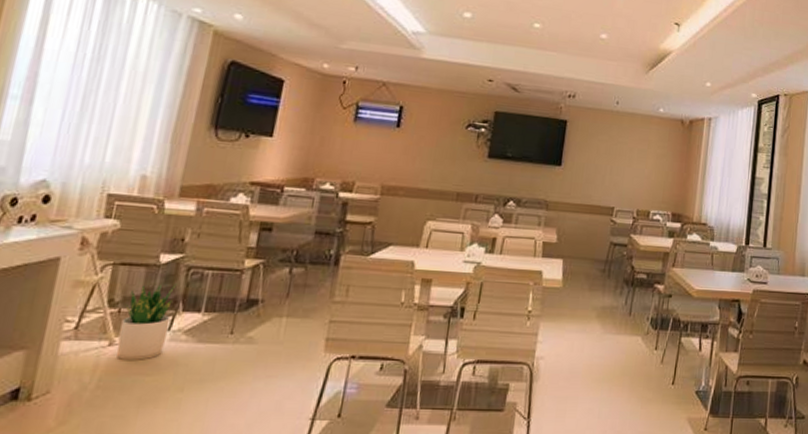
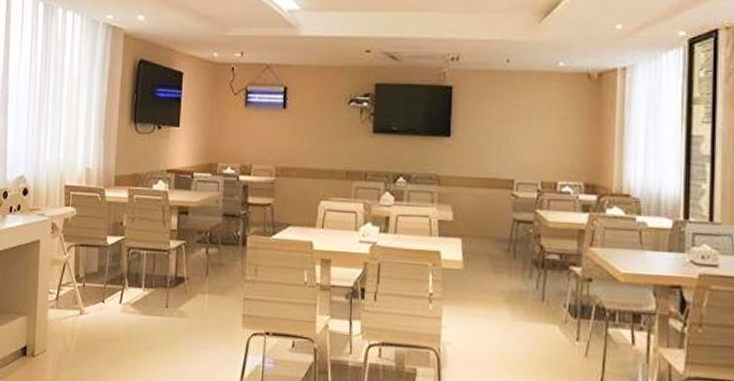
planter: present [116,284,177,361] -> none [86,262,122,328]

